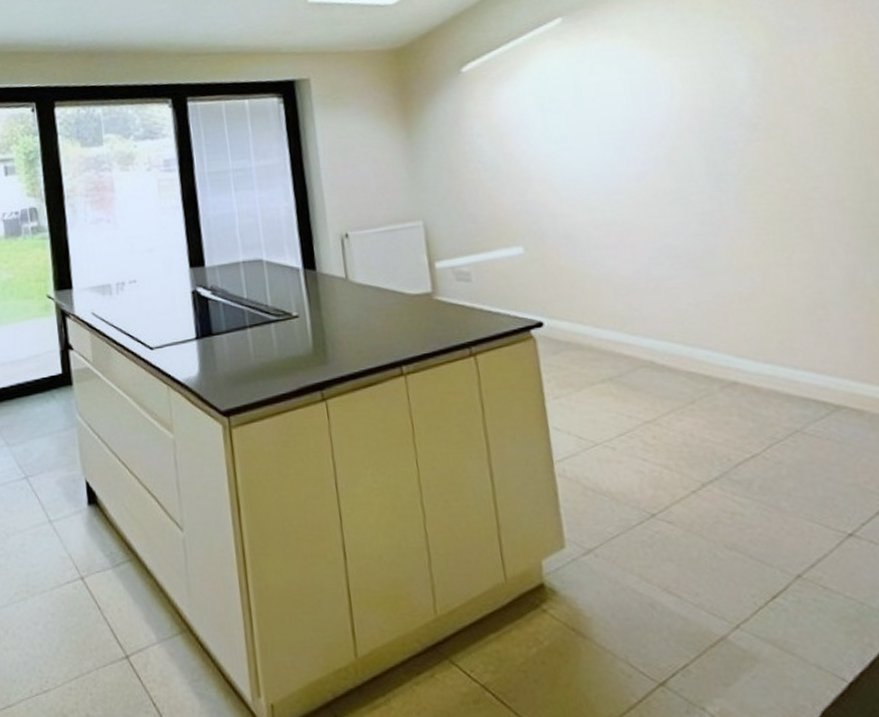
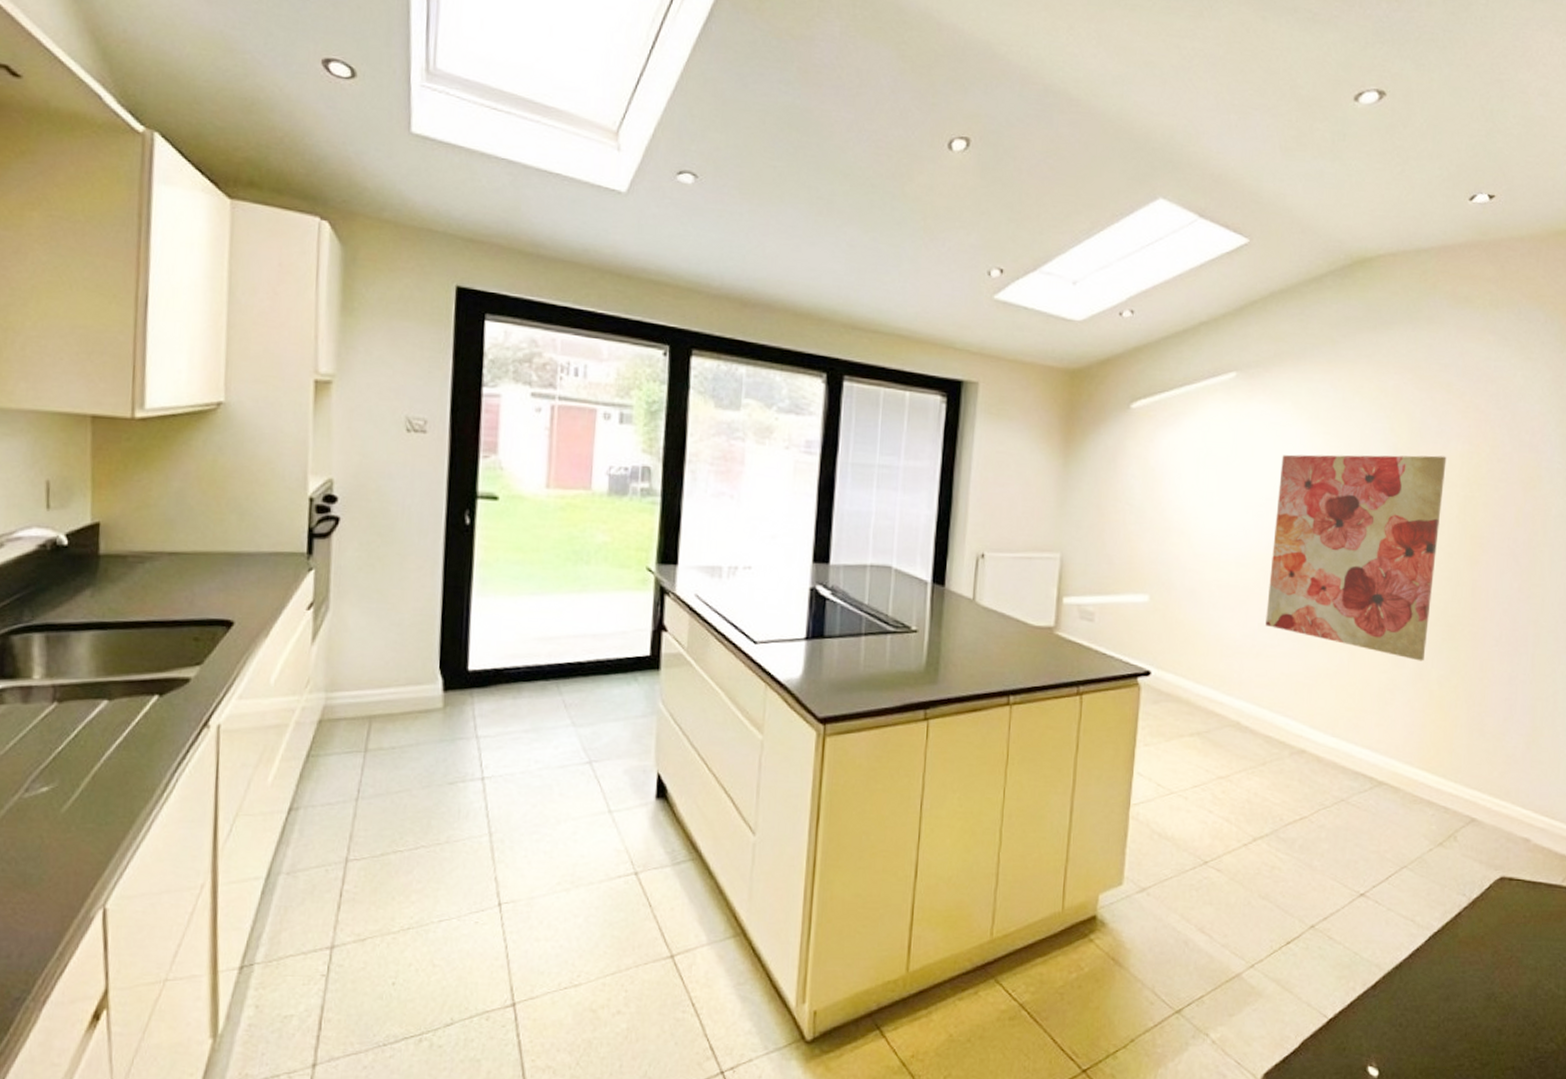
wall art: none [631,53,853,269] -> present [1265,454,1447,662]

